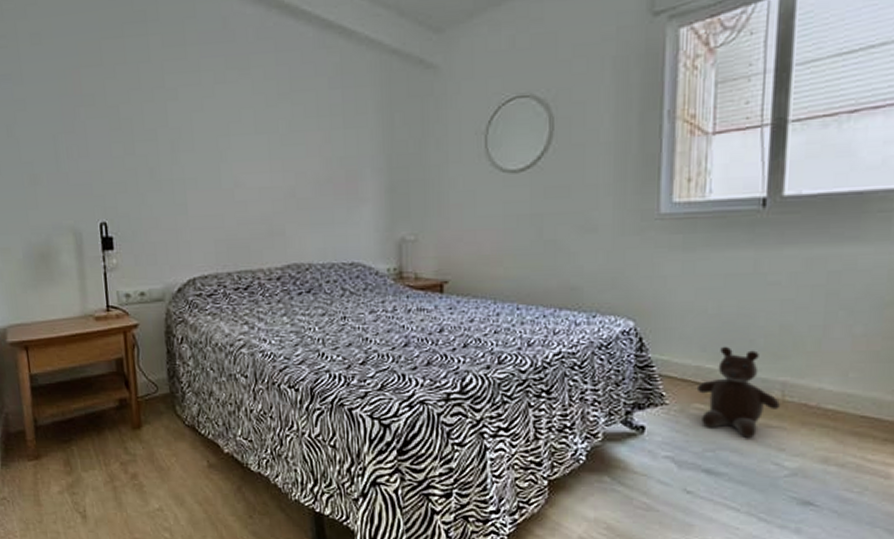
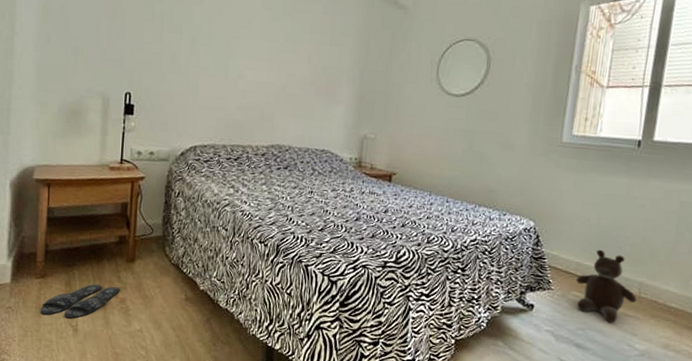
slippers: none [40,459,129,504] -> present [41,283,120,319]

